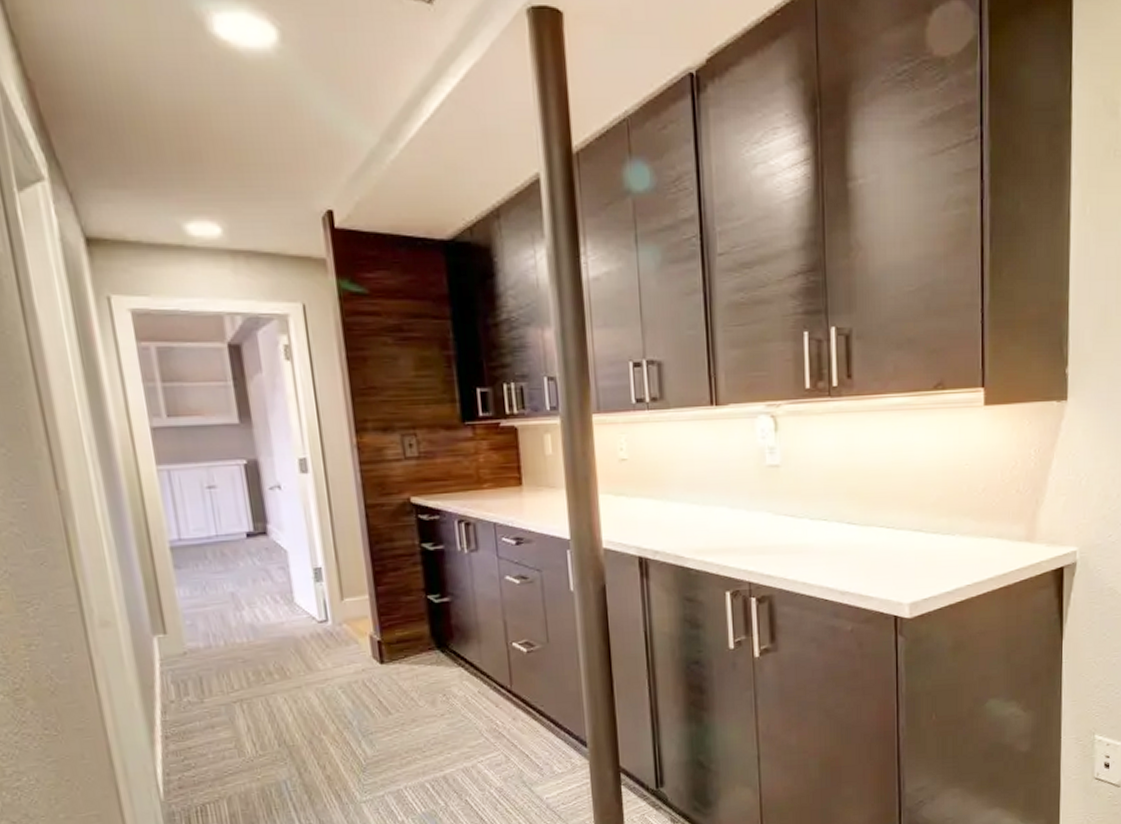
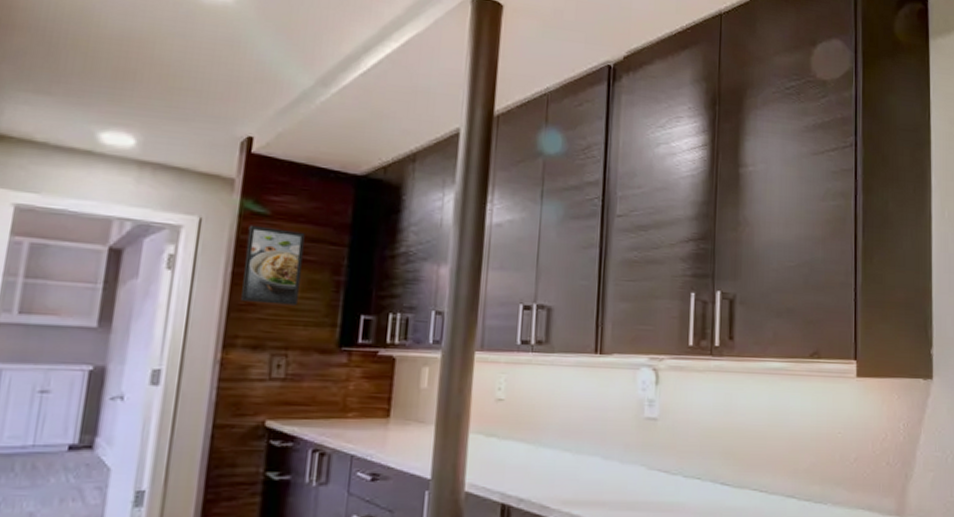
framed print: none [351,306,414,386] -> present [241,225,305,306]

